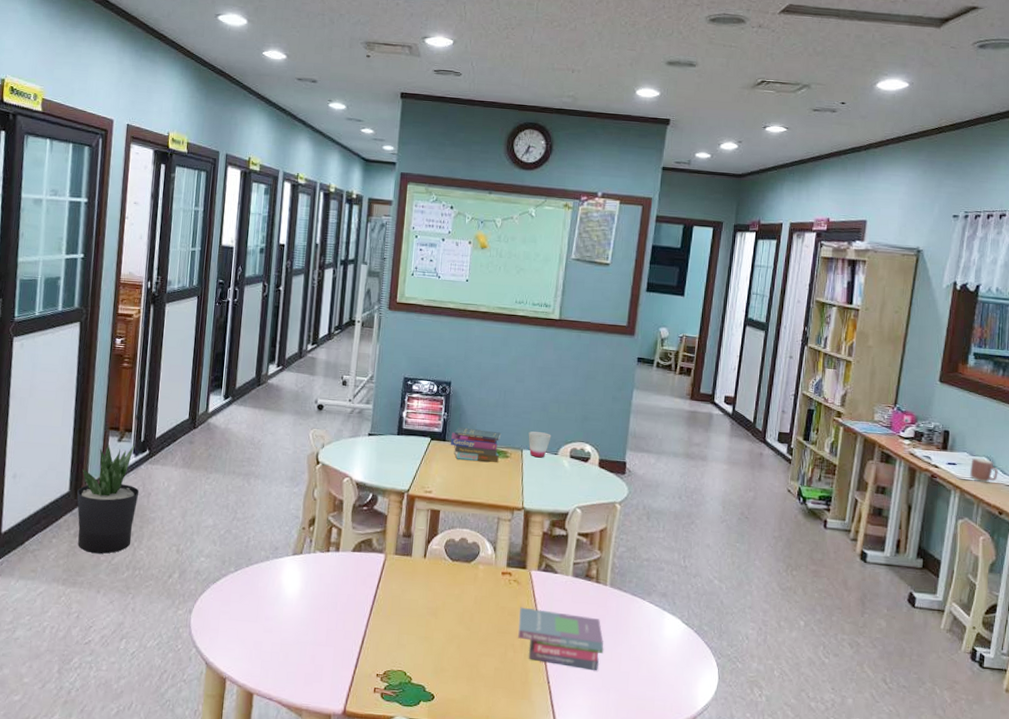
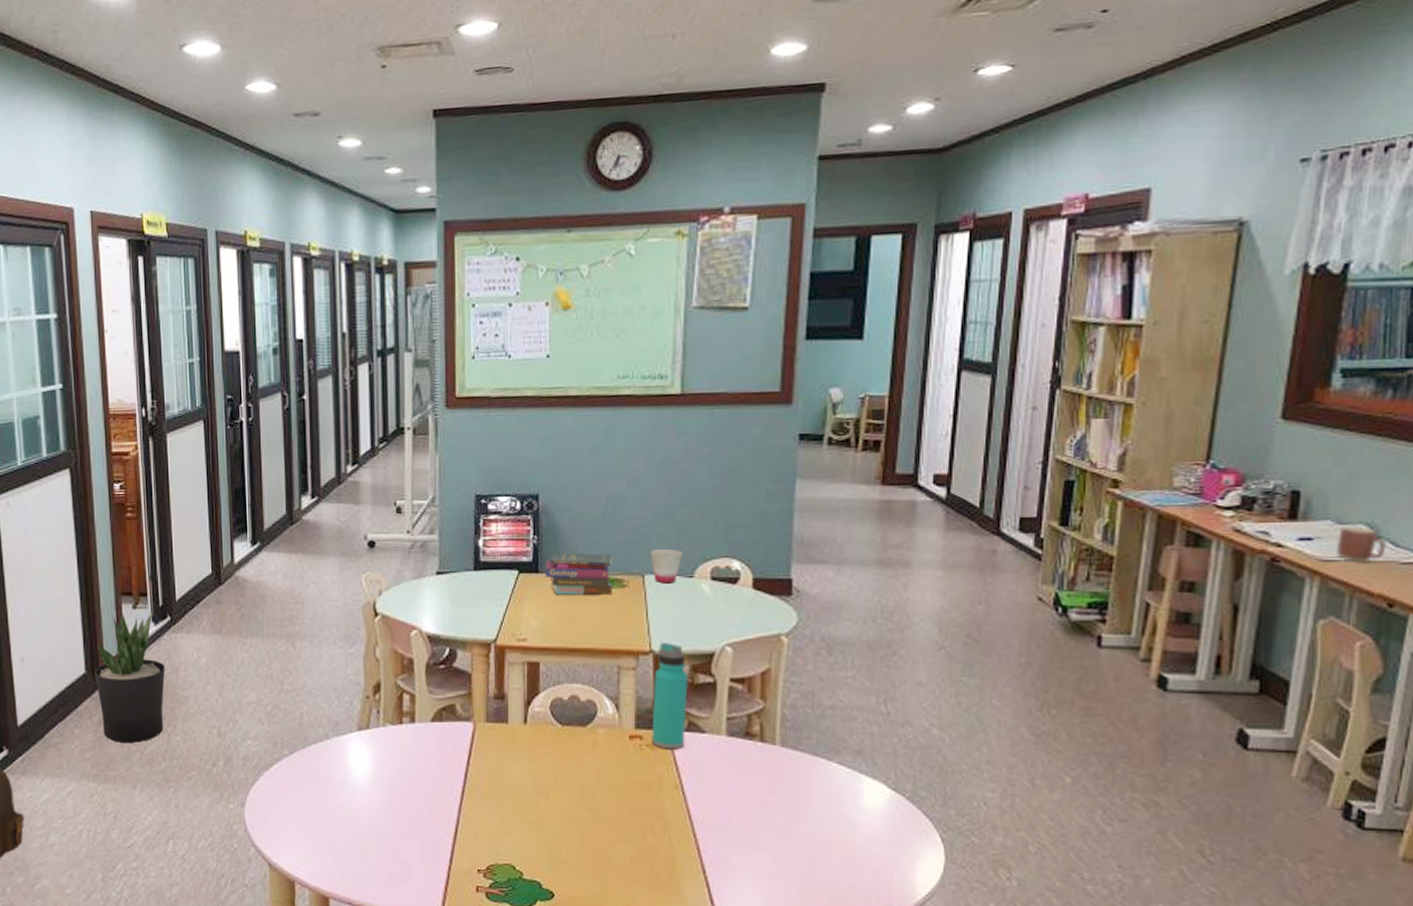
water bottle: none [518,502,548,585] -> present [651,643,688,750]
books: present [518,607,604,670] -> none [656,778,778,854]

